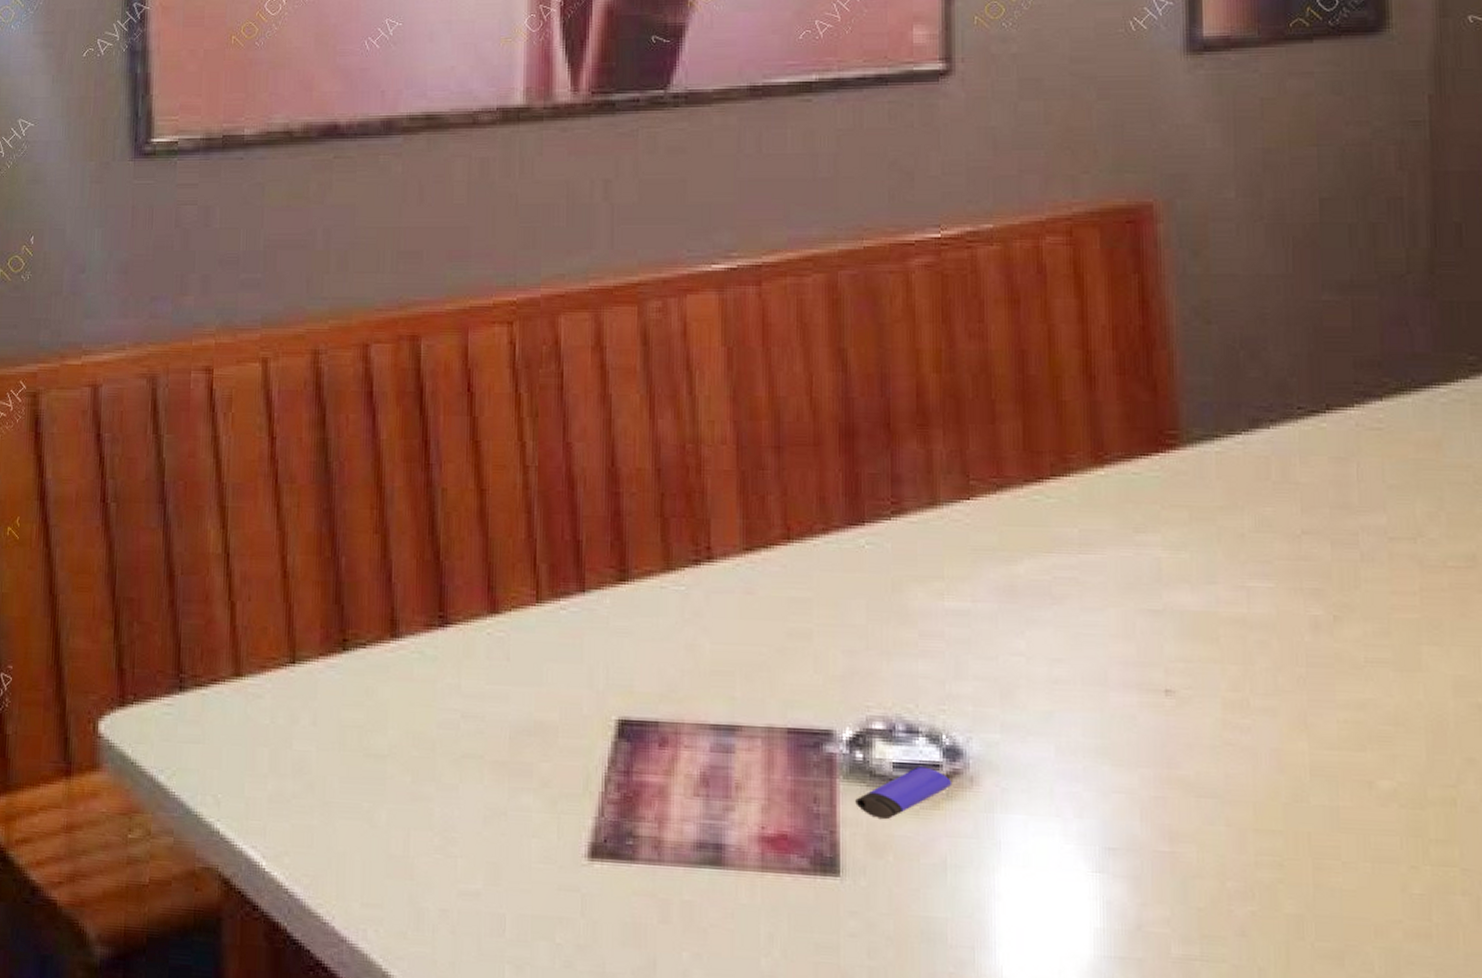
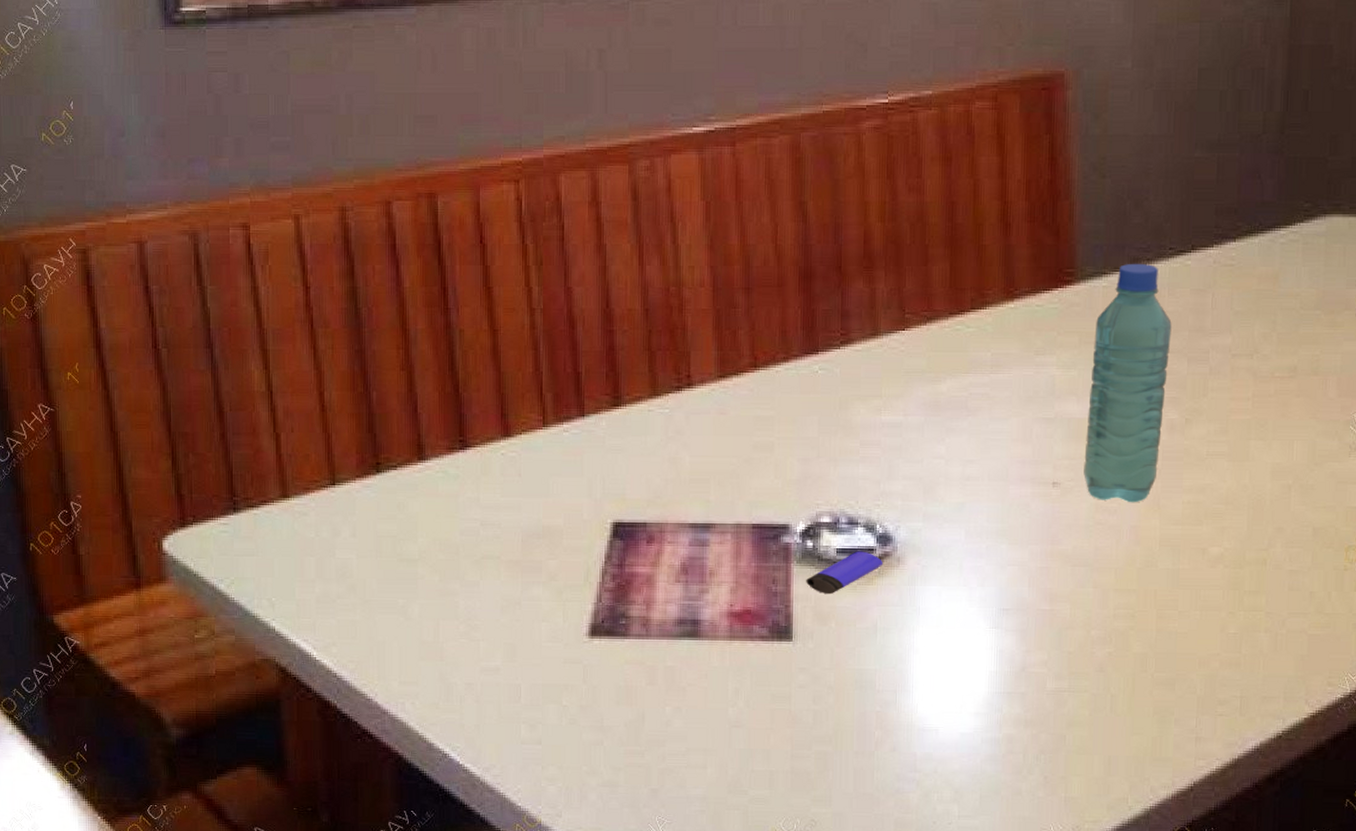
water bottle: none [1204,424,1308,720] -> present [1083,263,1172,503]

